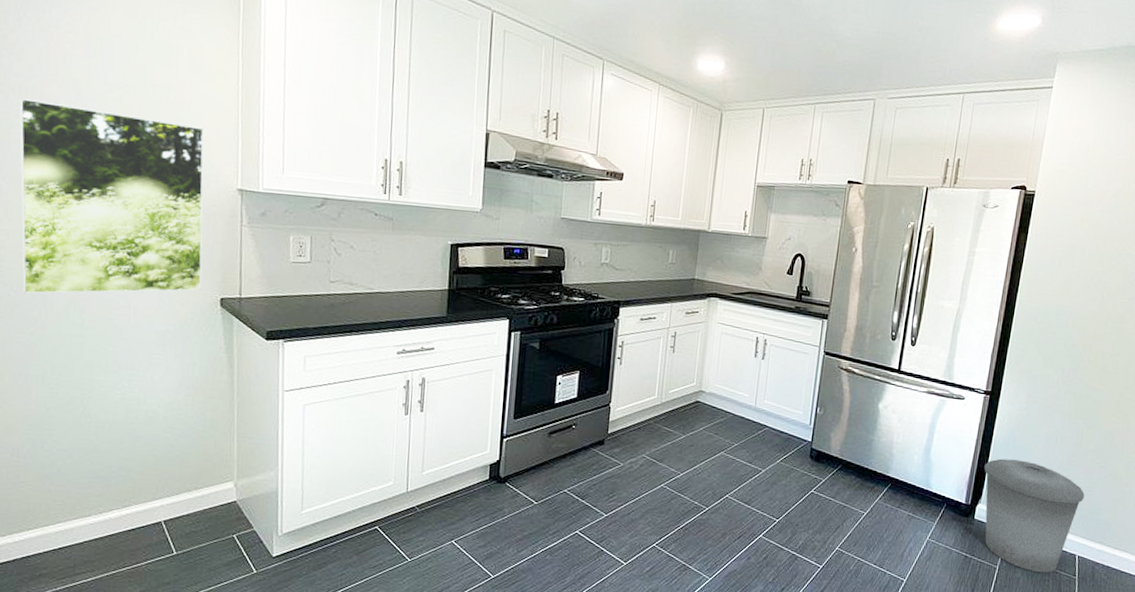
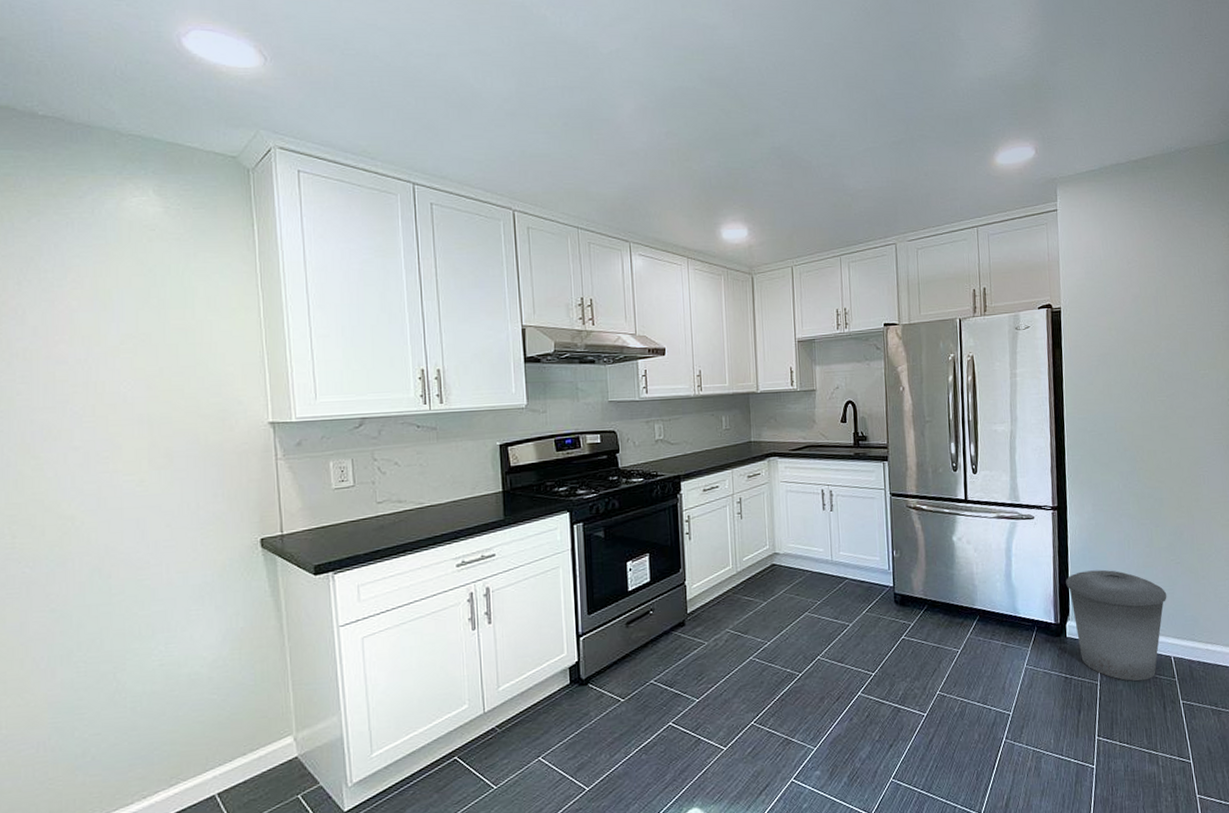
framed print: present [19,97,205,295] -> none [24,362,240,569]

